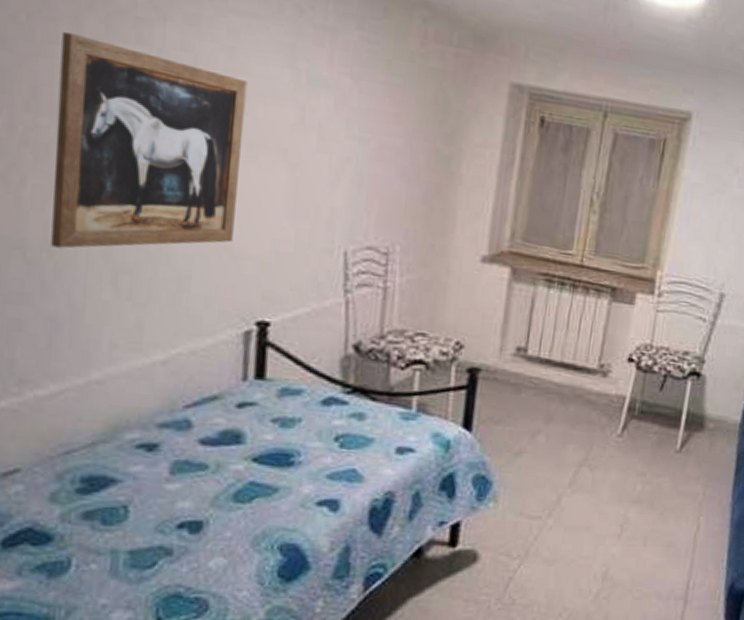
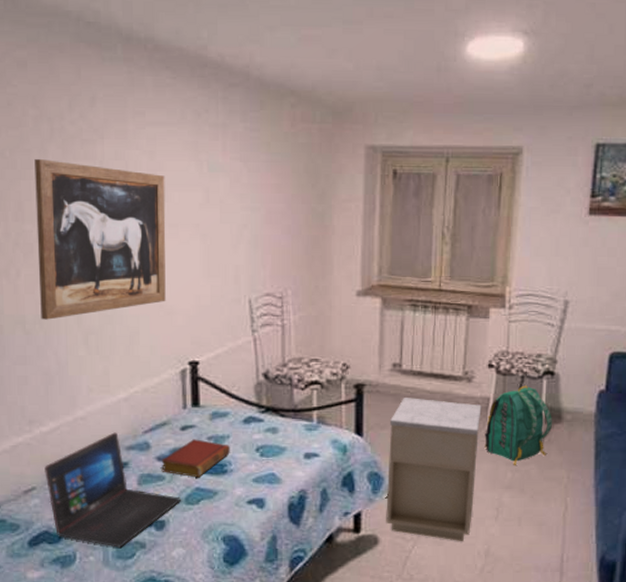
laptop: none [35,404,229,554] -> present [44,432,182,548]
book: none [204,420,301,469] -> present [161,439,230,478]
nightstand: none [489,389,616,563] -> present [386,398,482,542]
backpack: none [614,385,694,478] -> present [484,385,553,466]

